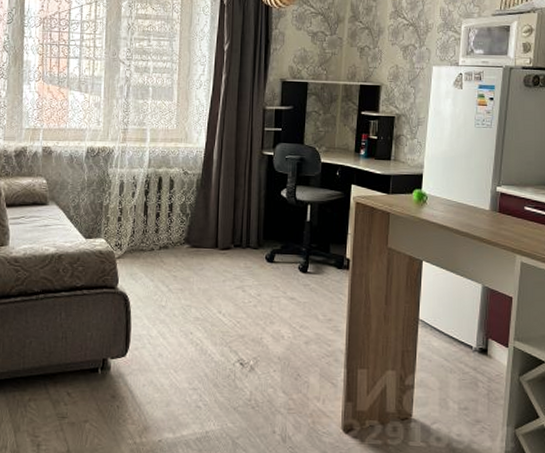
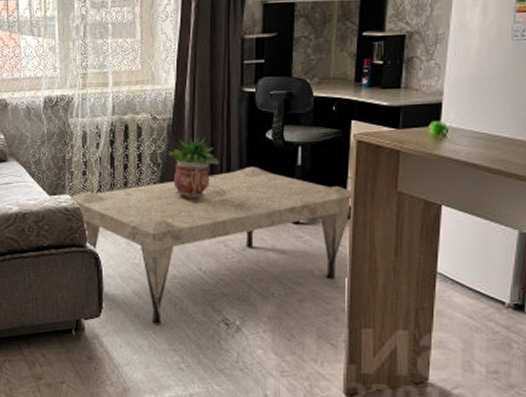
coffee table: none [106,220,353,365] -> present [71,166,354,325]
potted plant: none [196,191,241,247] -> present [167,136,219,198]

